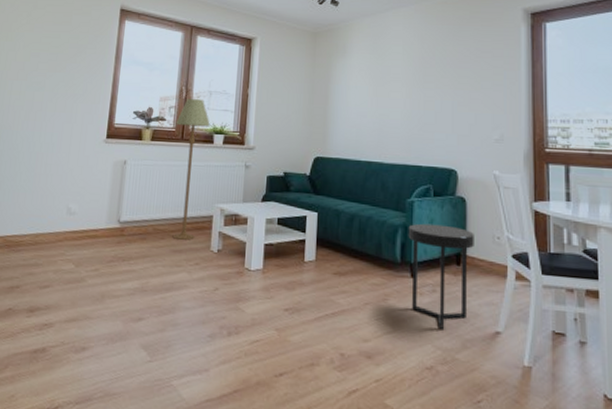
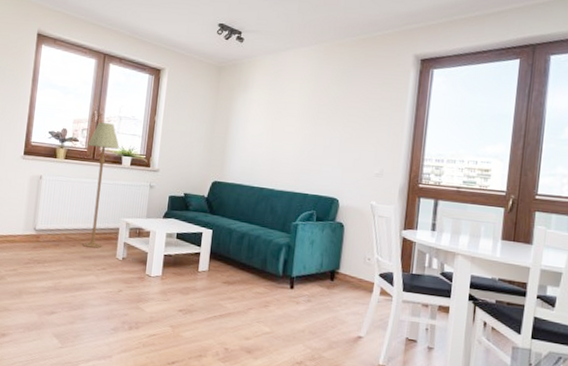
side table: present [408,223,474,331] -> none [289,243,348,333]

